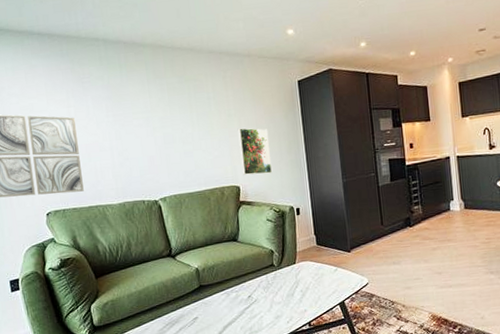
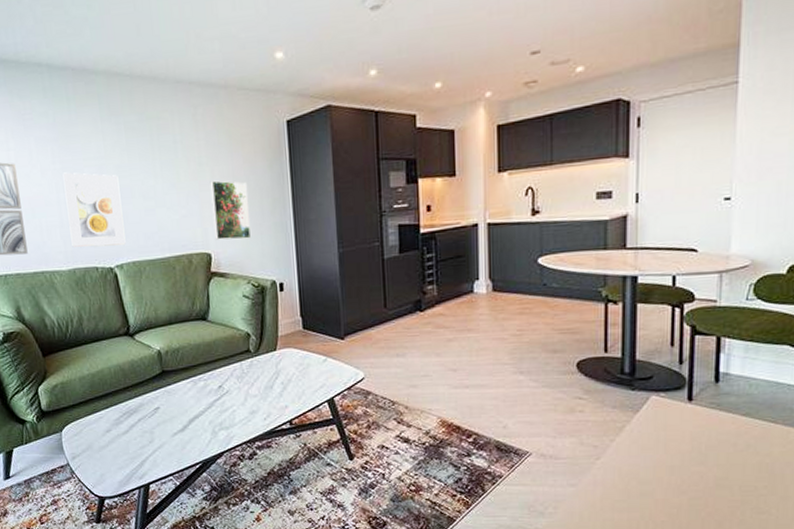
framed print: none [115,123,169,185] -> present [63,172,126,248]

